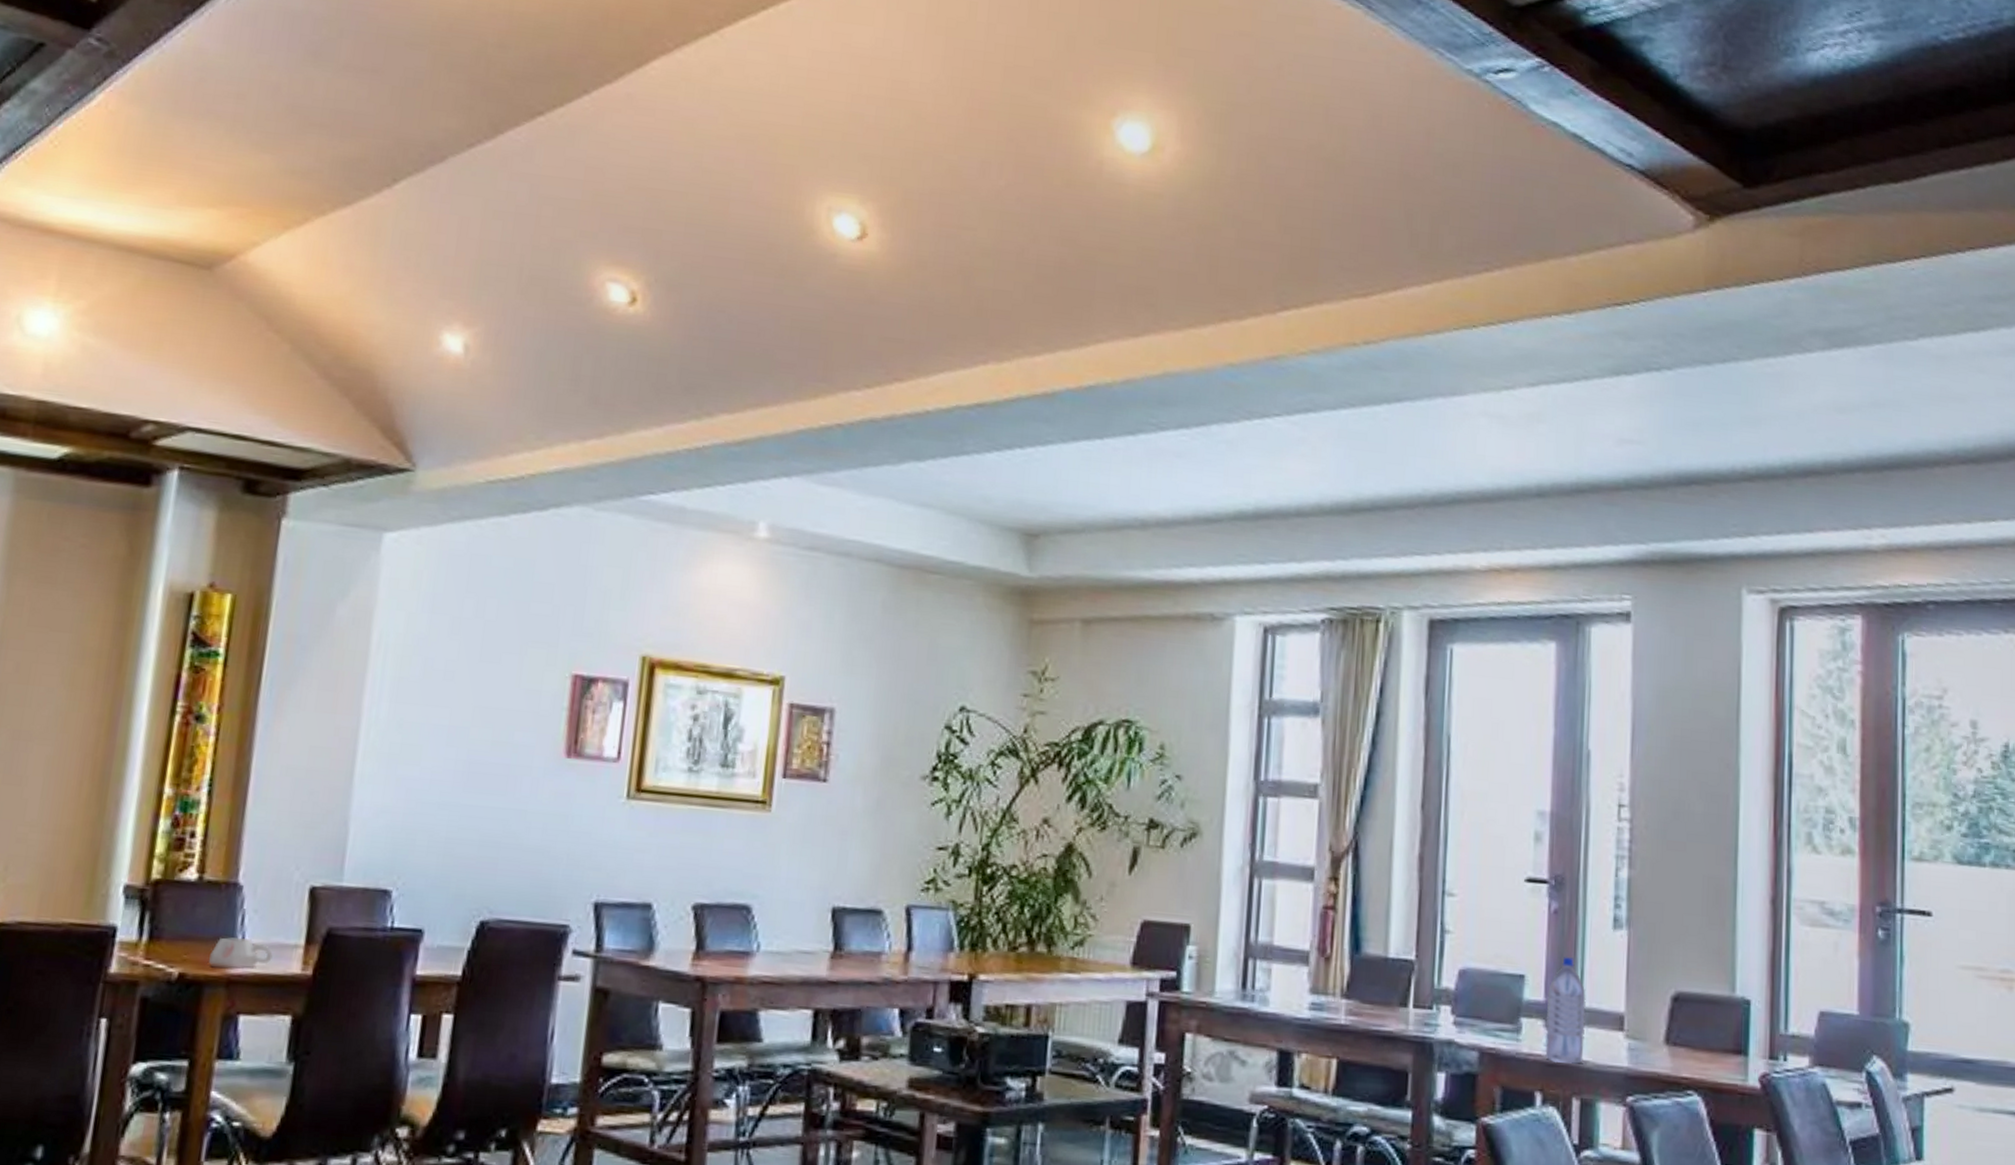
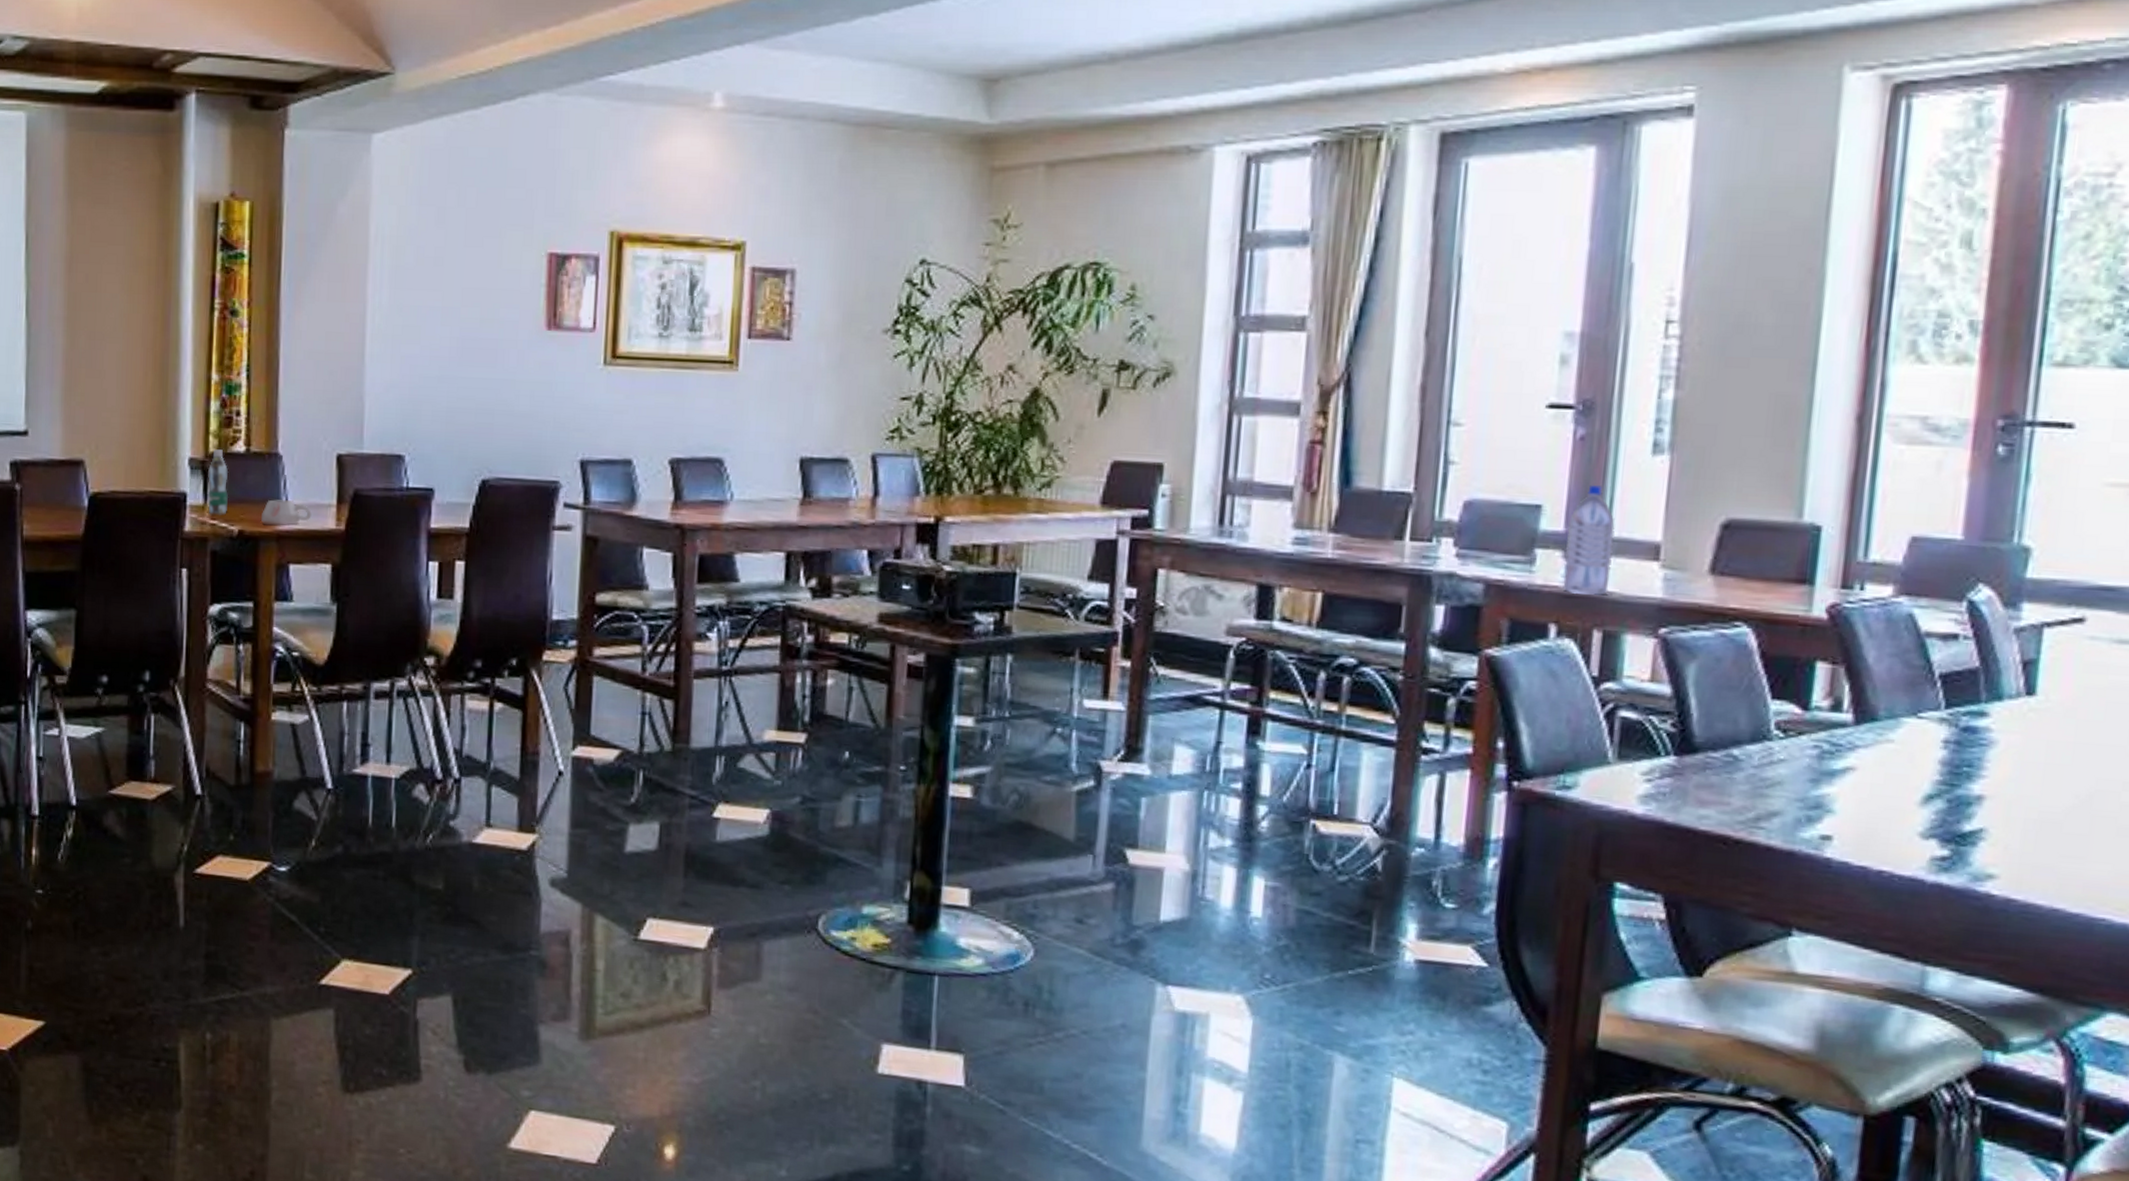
bottle: none [142,875,174,956] -> present [207,449,229,516]

